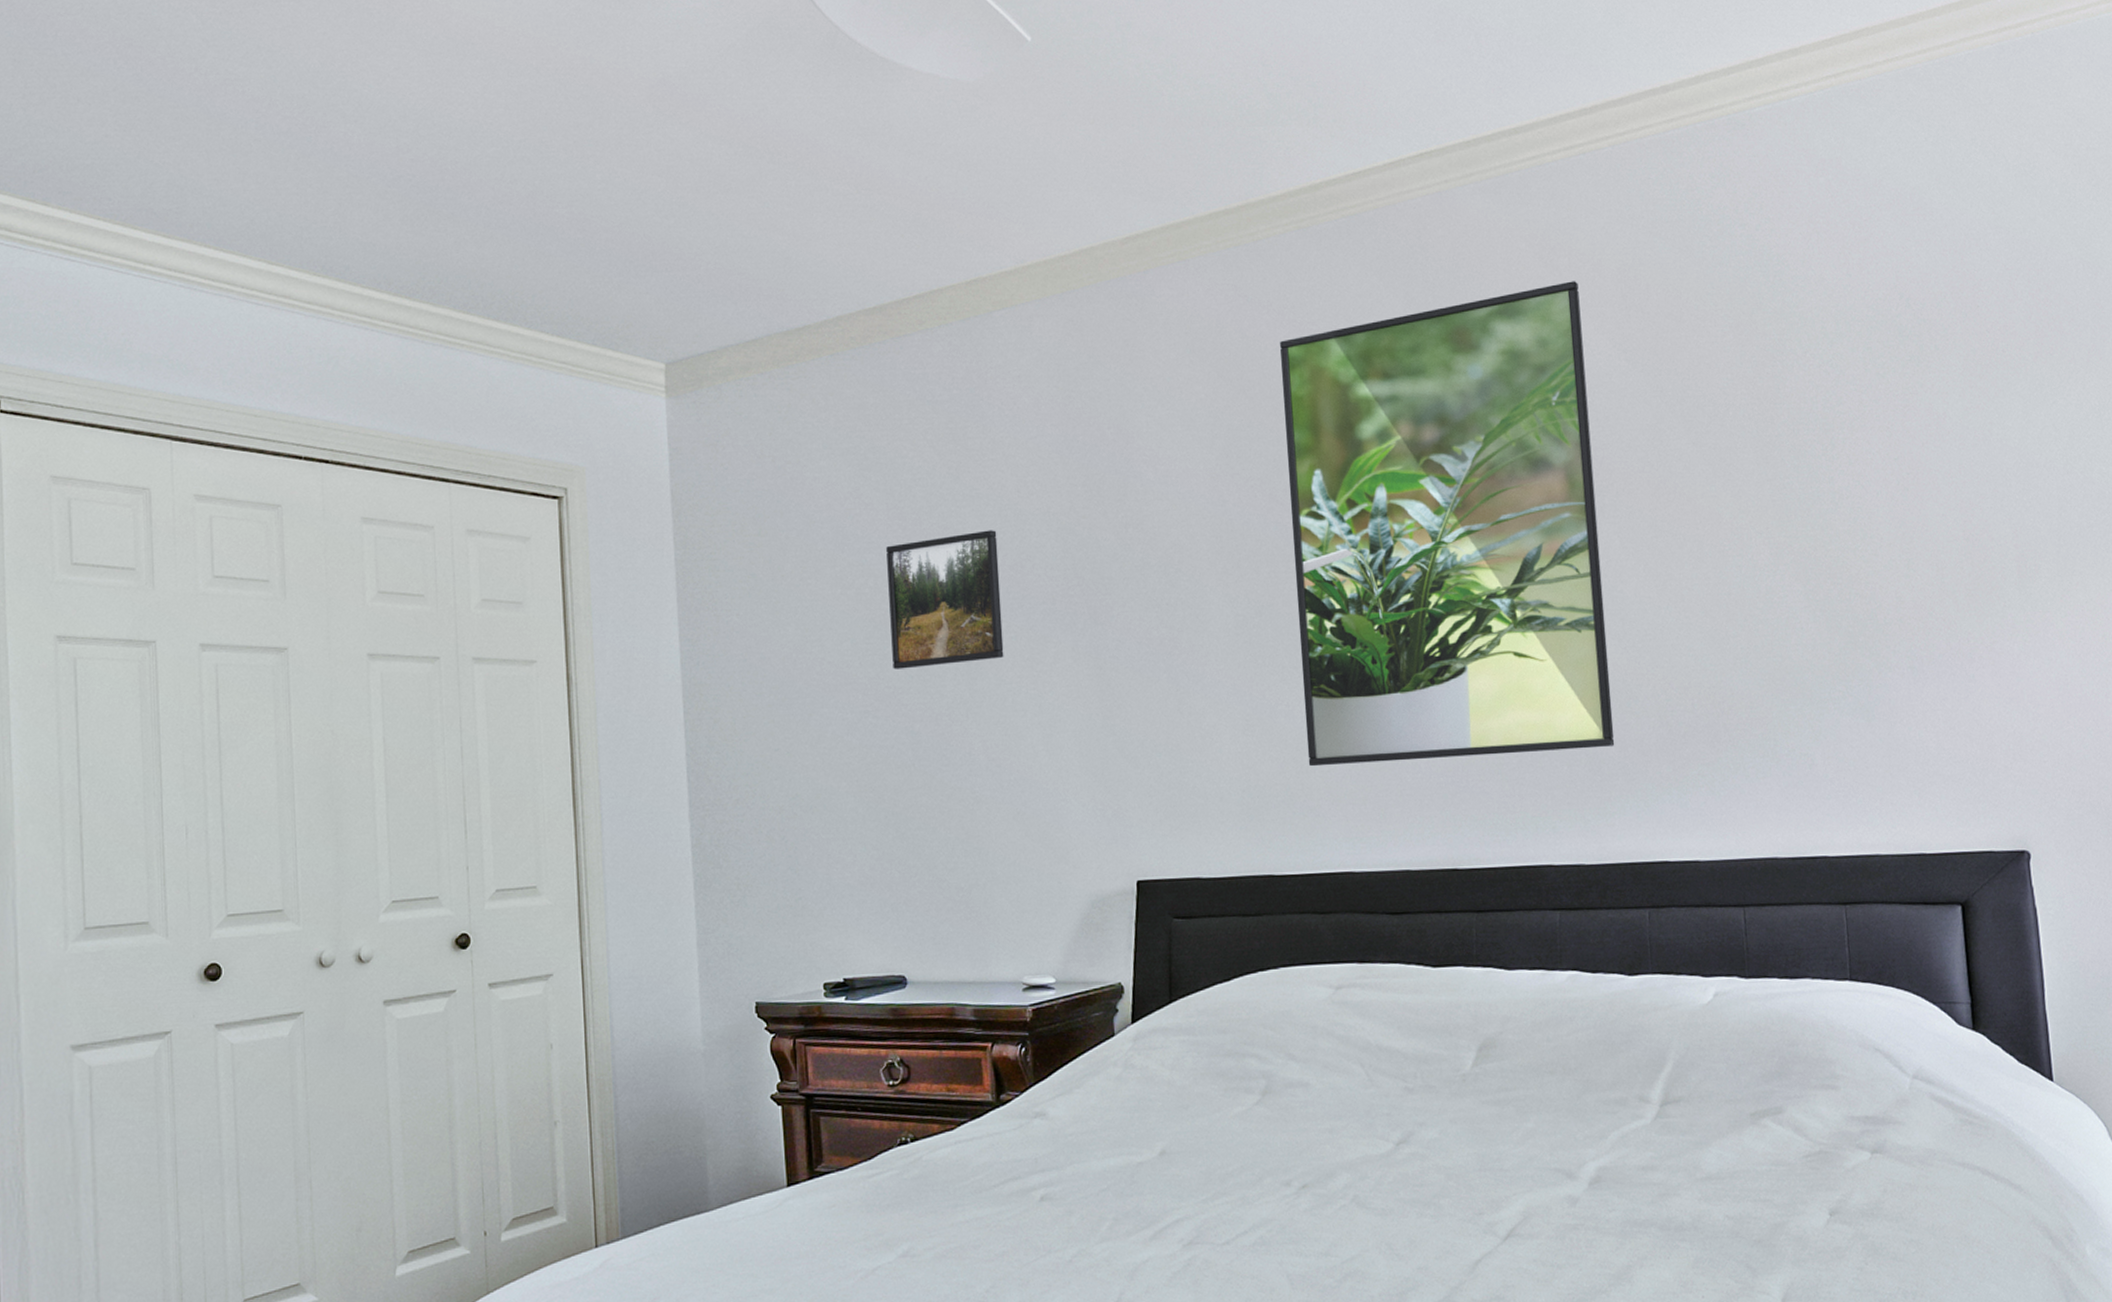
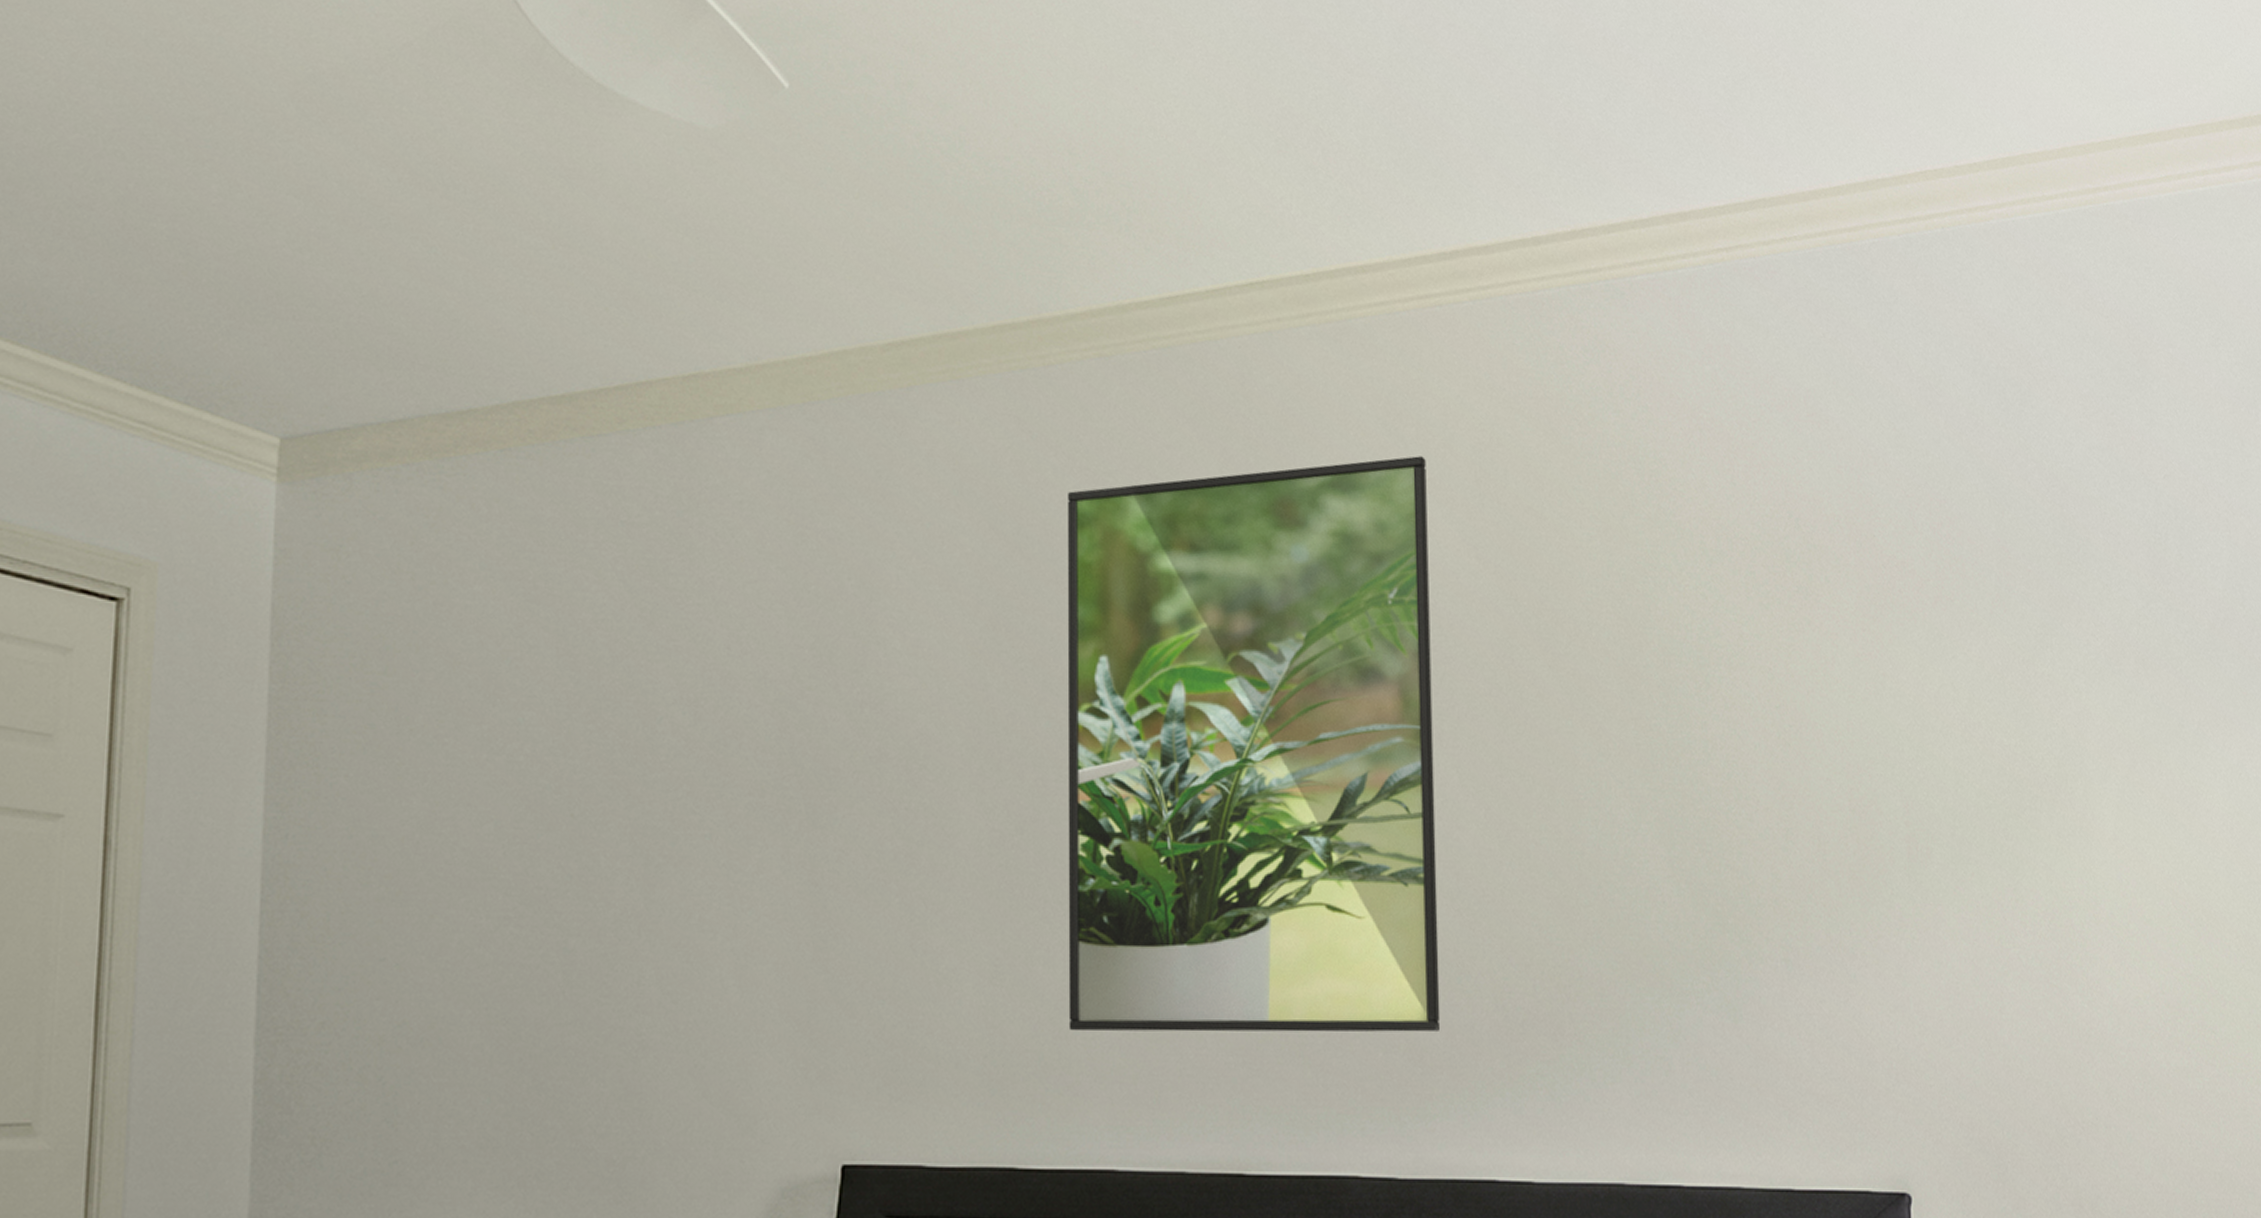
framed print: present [886,530,1004,670] -> none [547,694,697,866]

